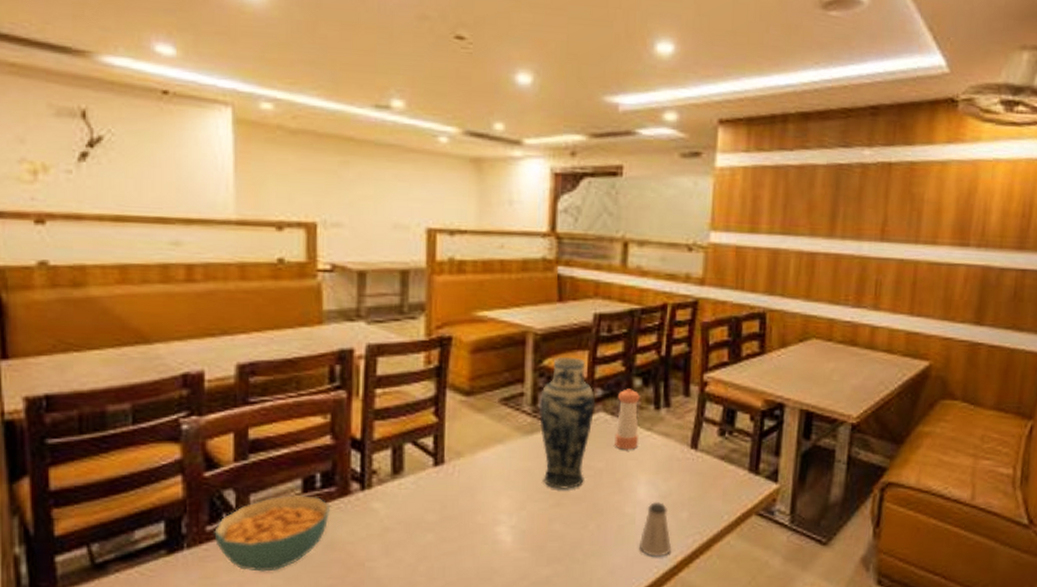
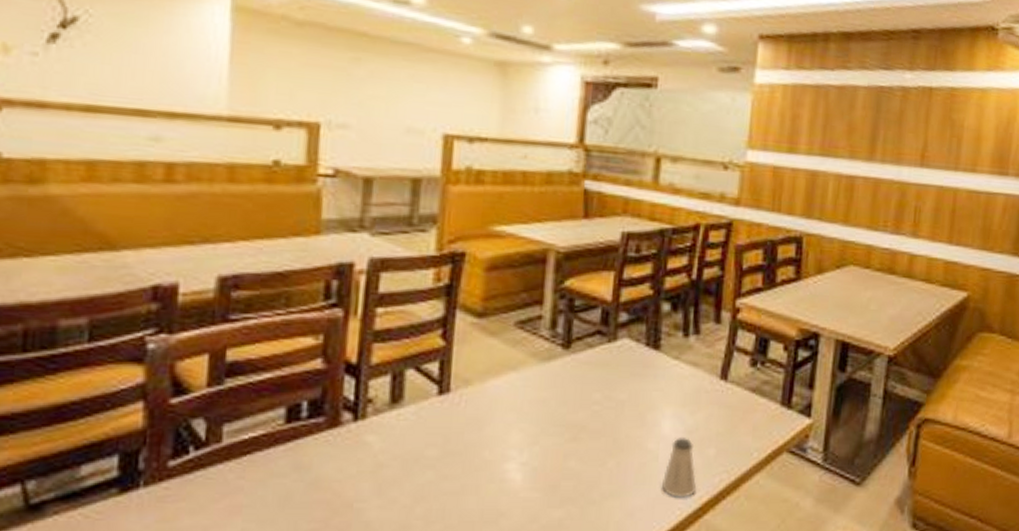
cereal bowl: present [214,494,330,572] -> none [177,425,316,514]
vase: present [539,356,596,489] -> none [558,277,620,422]
pepper shaker: present [615,389,640,450] -> none [639,313,668,380]

